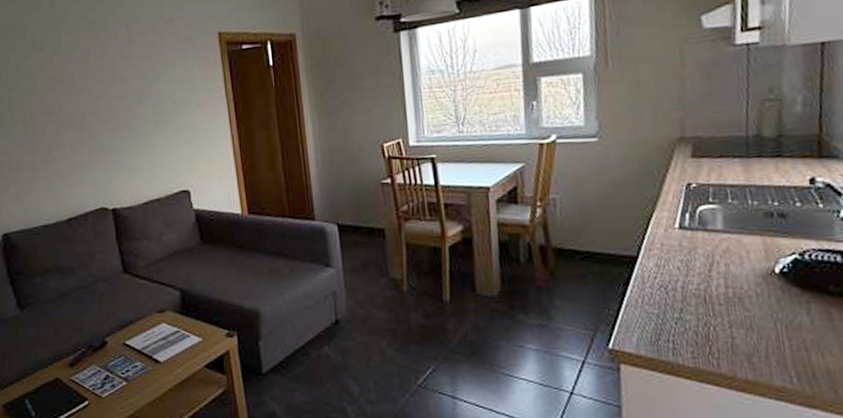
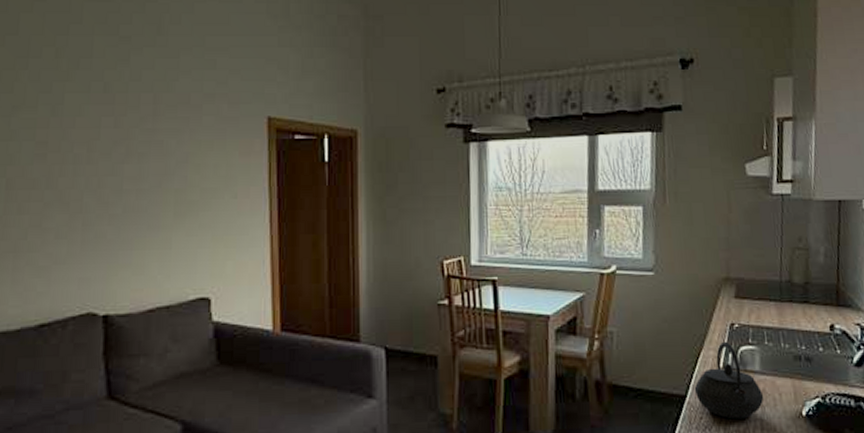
kettle: none [646,201,729,278] -> present [694,341,764,419]

